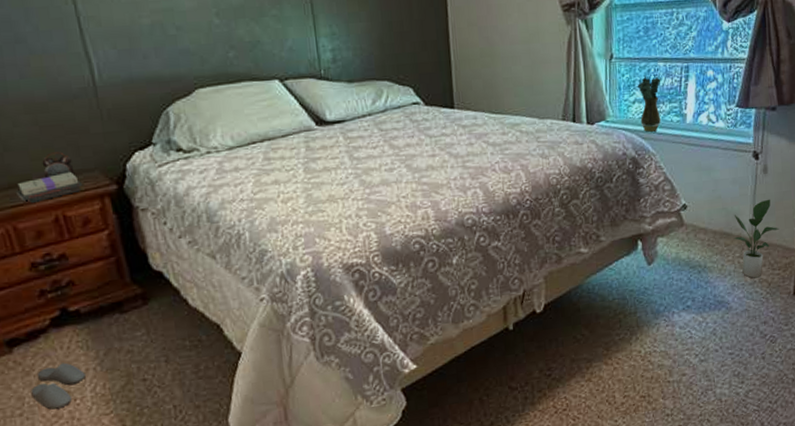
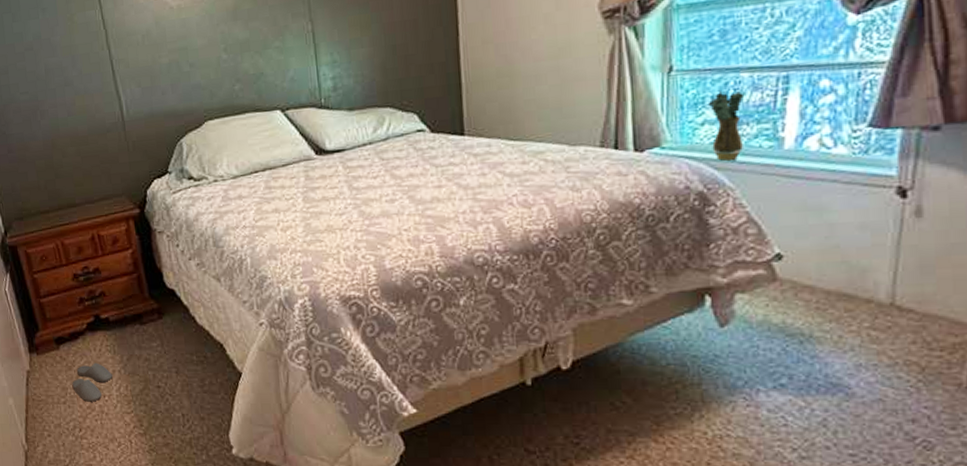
books: present [15,171,83,204] -> none [63,196,113,224]
alarm clock: present [42,152,75,178] -> none [82,179,107,201]
potted plant: present [734,199,779,279] -> none [861,252,943,359]

